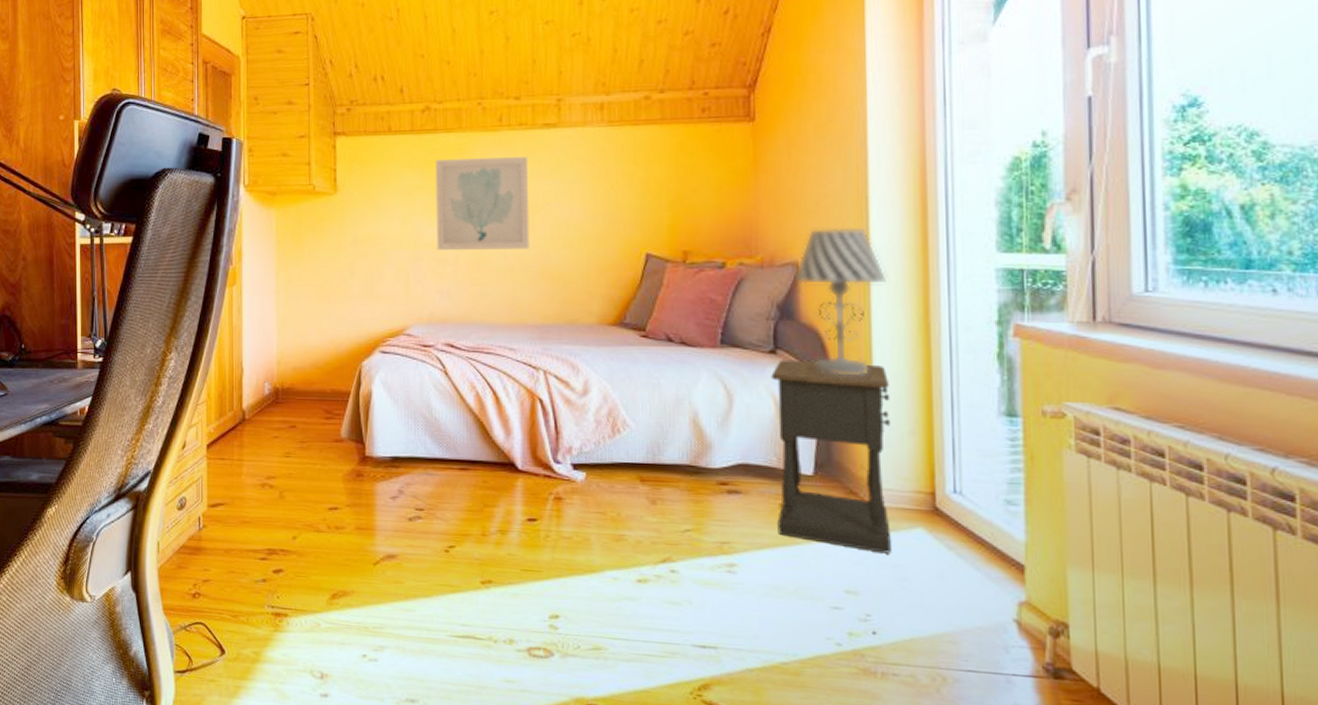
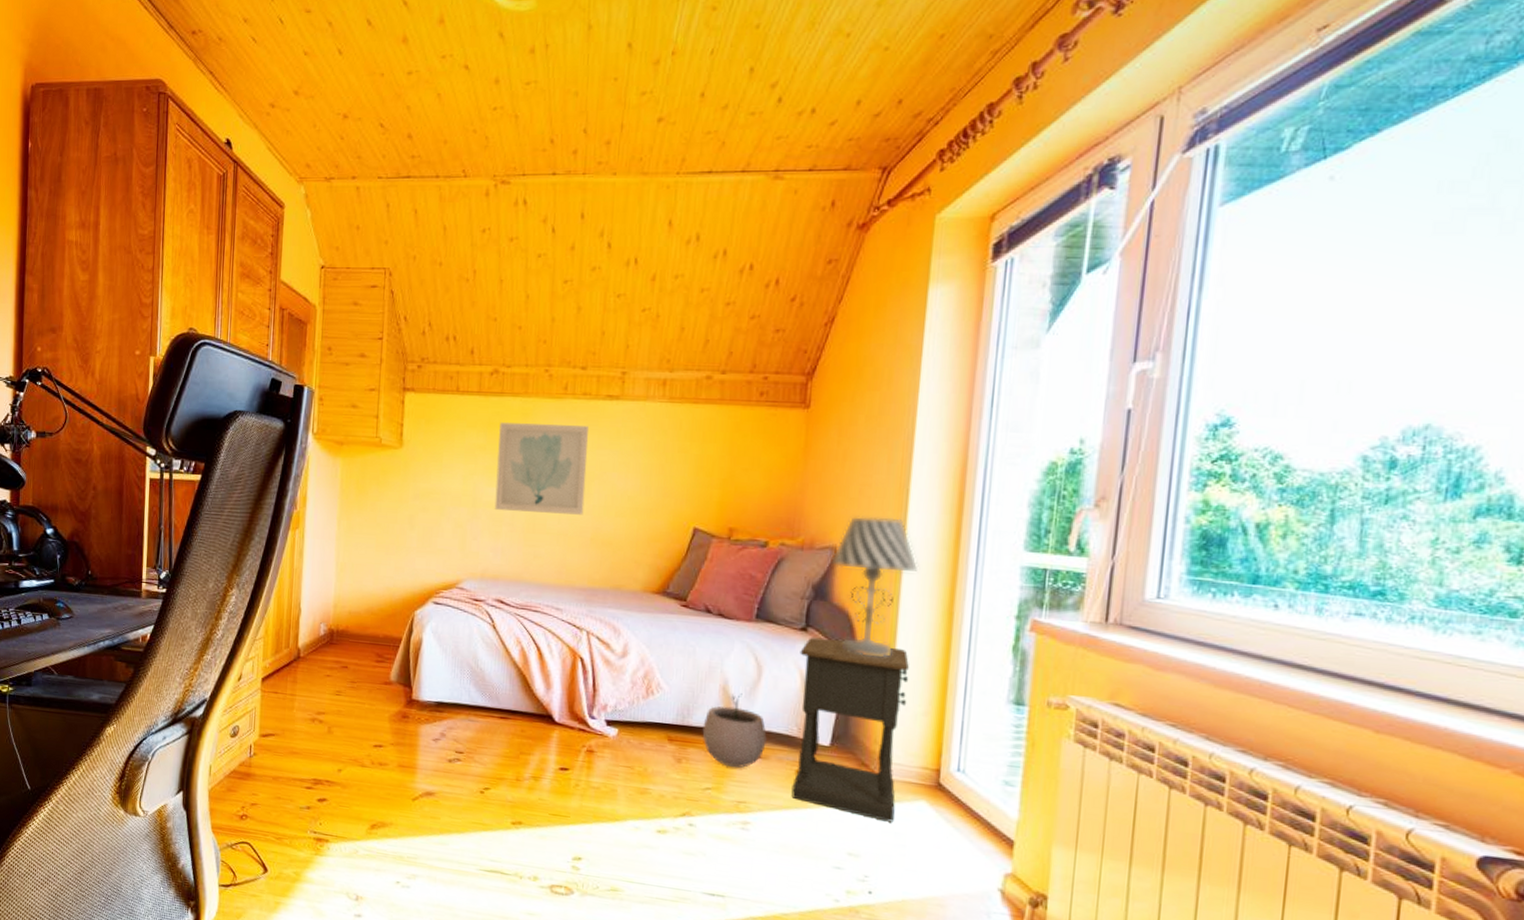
plant pot: none [675,425,745,506] -> present [702,693,767,768]

